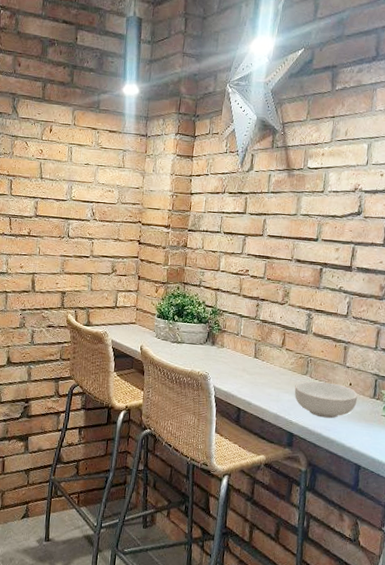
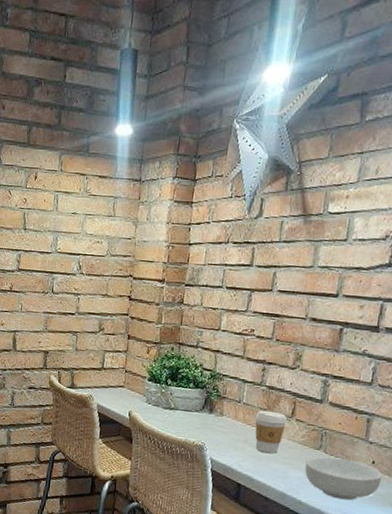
coffee cup: none [251,341,278,380] -> present [255,410,287,453]

